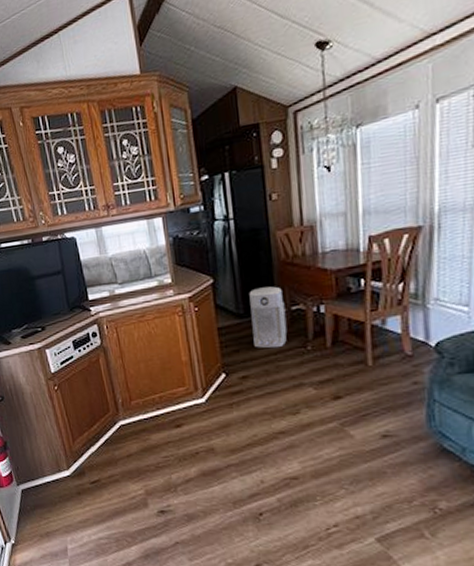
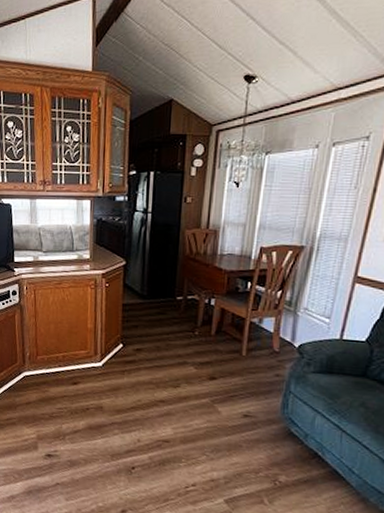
air purifier: present [249,286,288,348] -> none [151,275,183,329]

